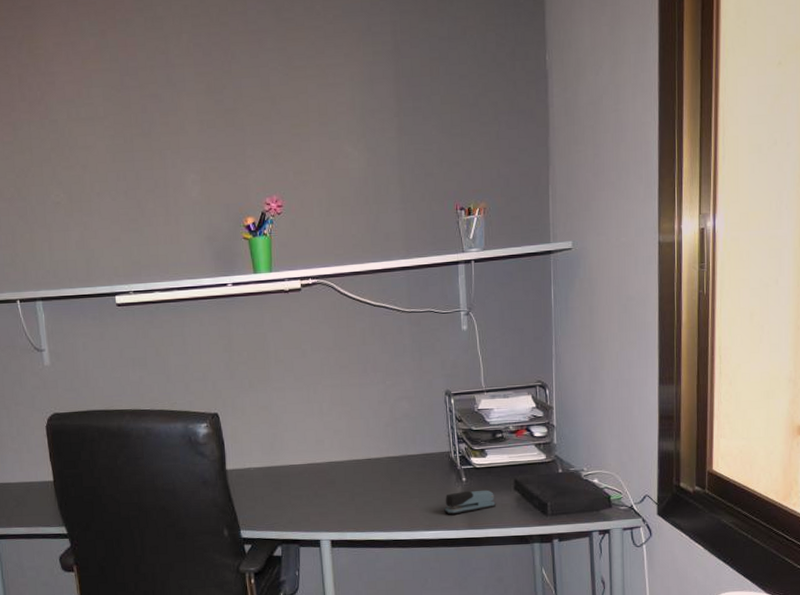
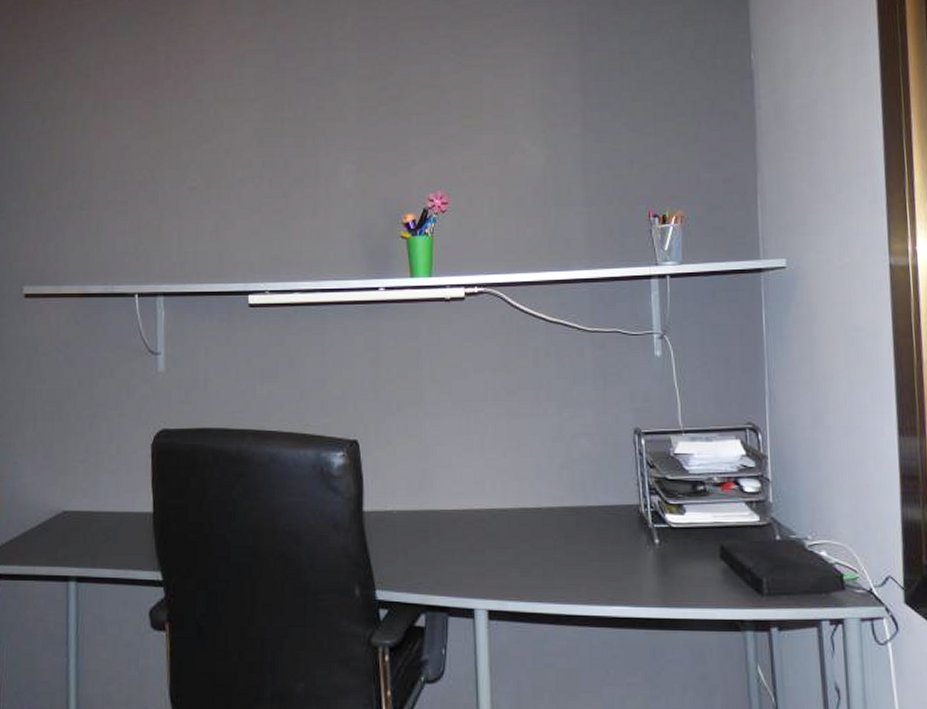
stapler: present [444,490,497,515] -> none [631,556,698,587]

